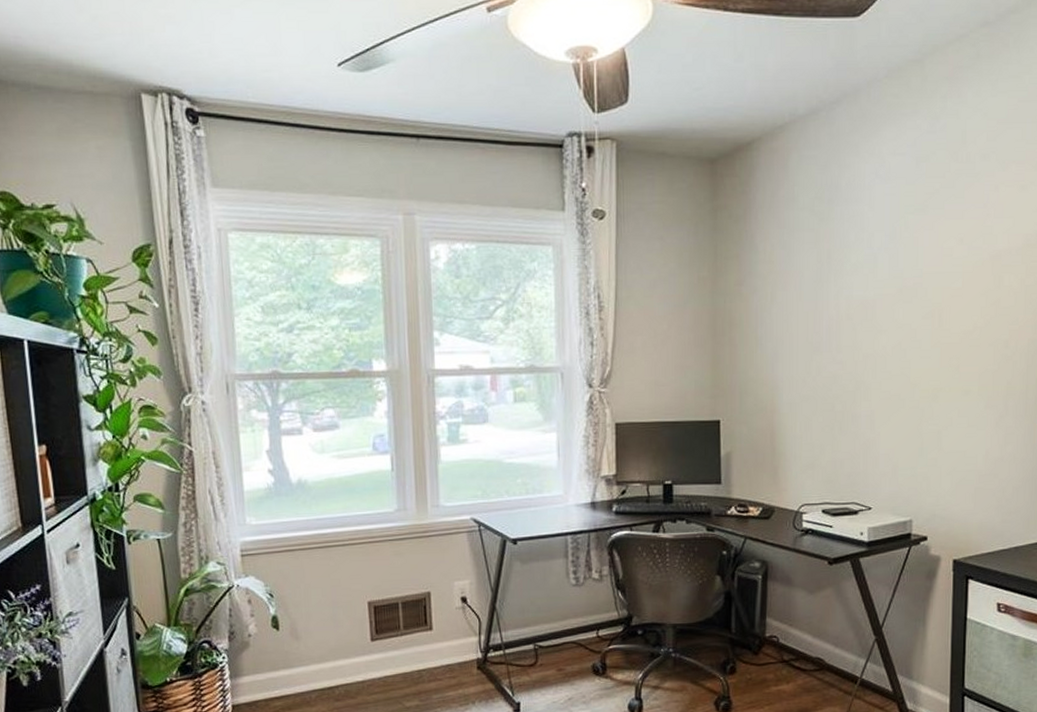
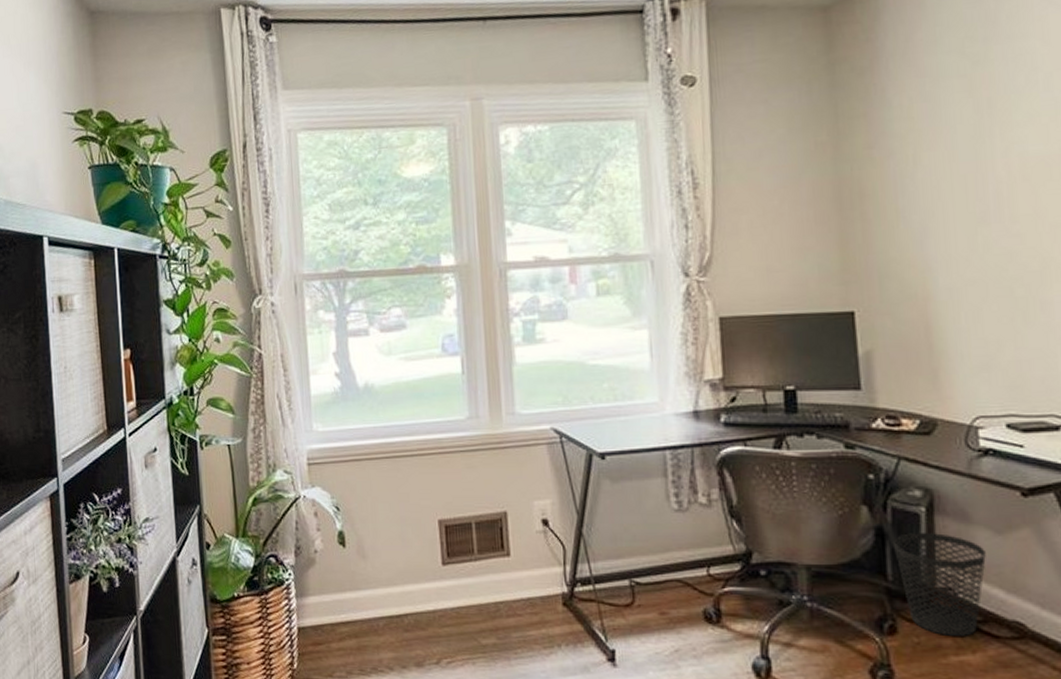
wastebasket: none [737,595,801,673] -> present [892,533,986,637]

